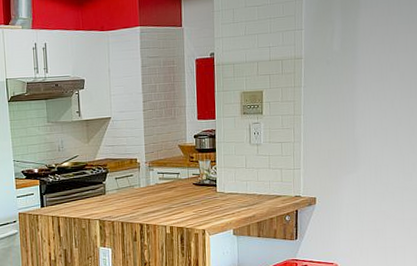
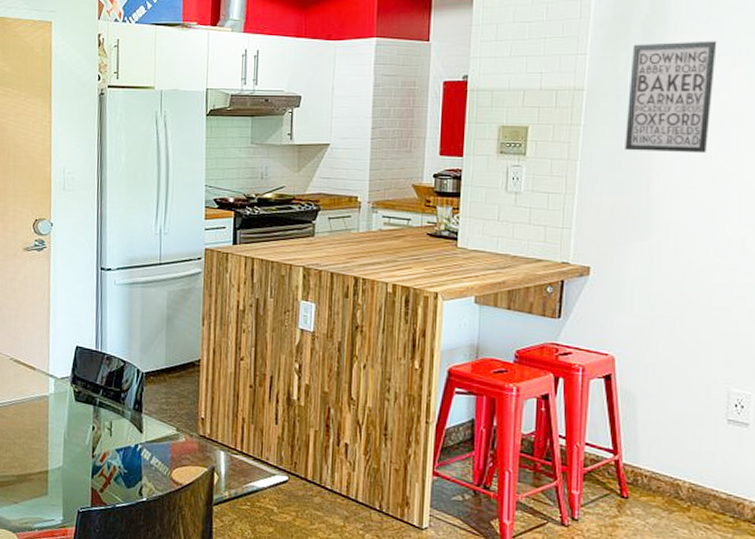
wall art: none [334,12,396,104] -> present [625,40,717,154]

